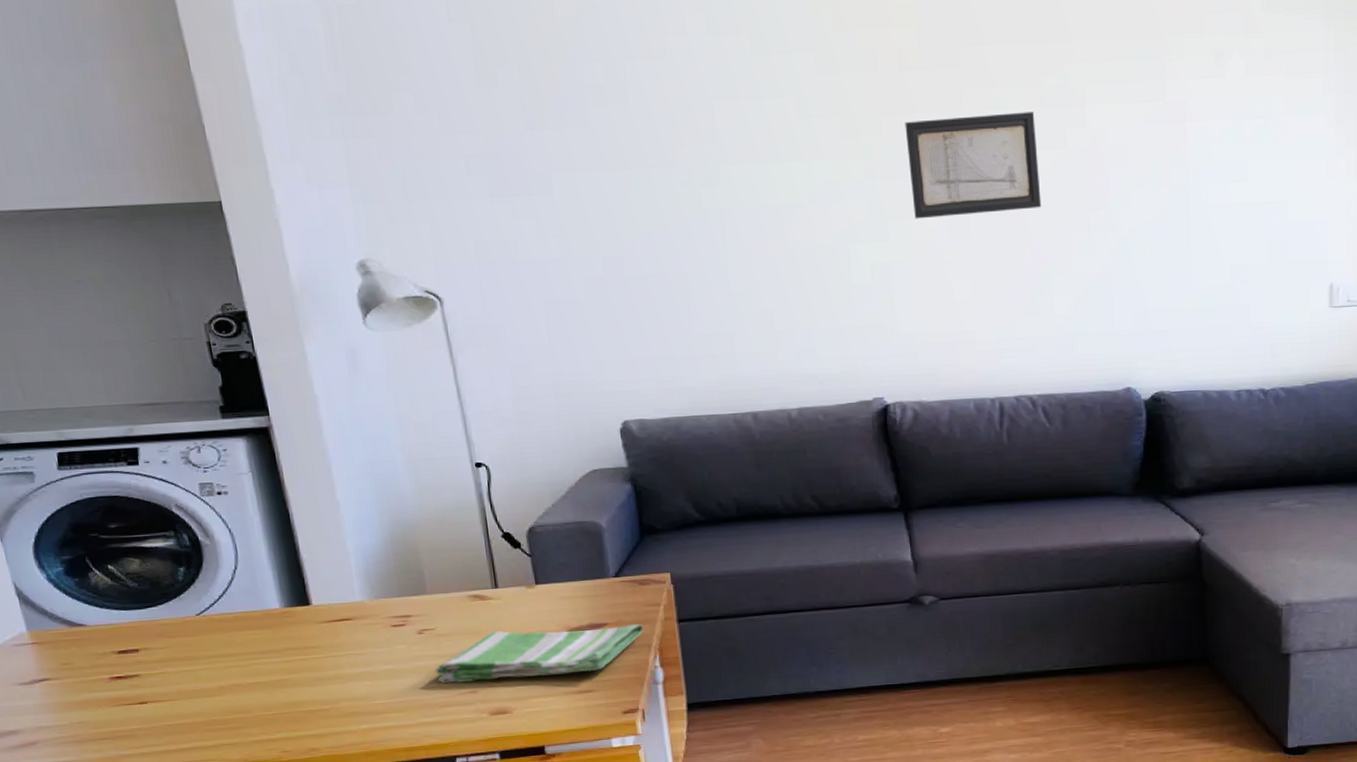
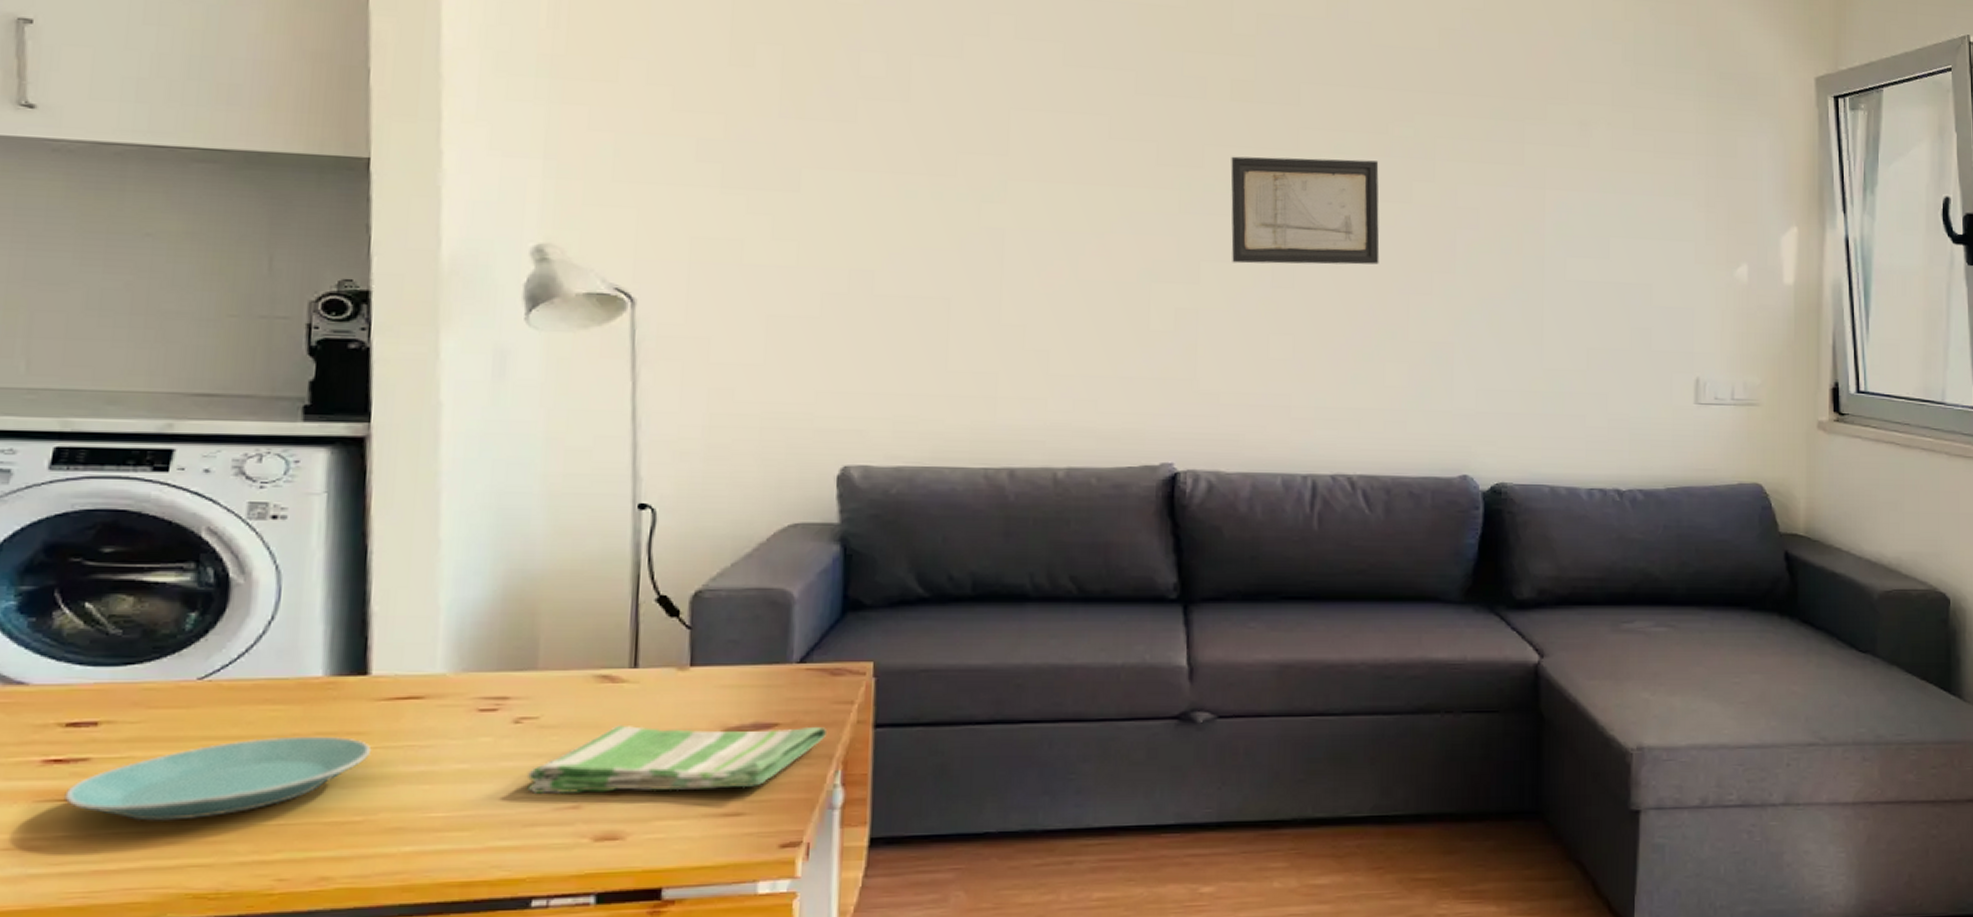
plate: none [130,650,325,716] -> present [64,736,372,821]

